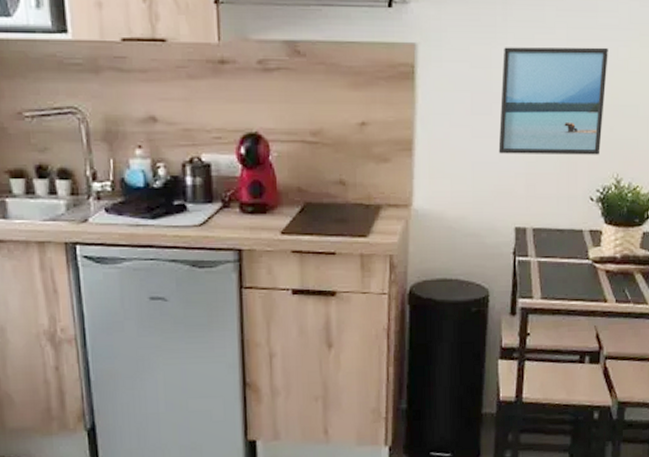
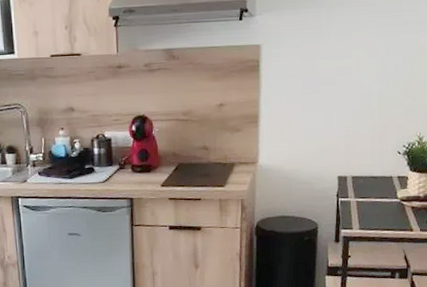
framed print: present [498,47,608,155] -> none [324,38,411,122]

